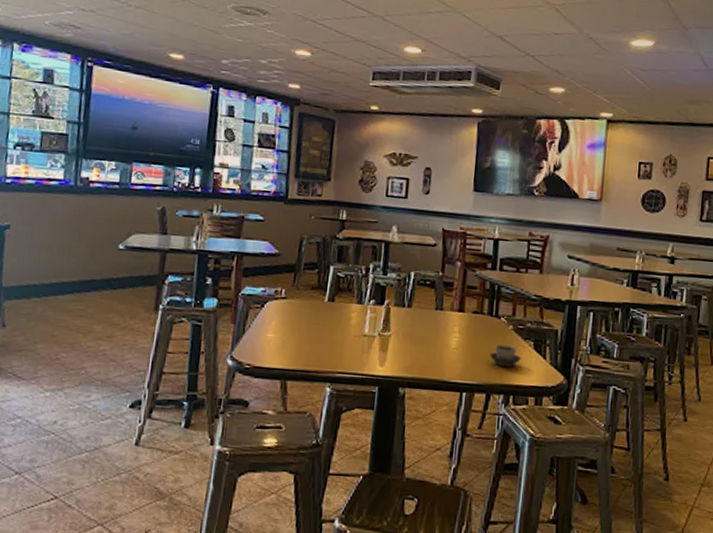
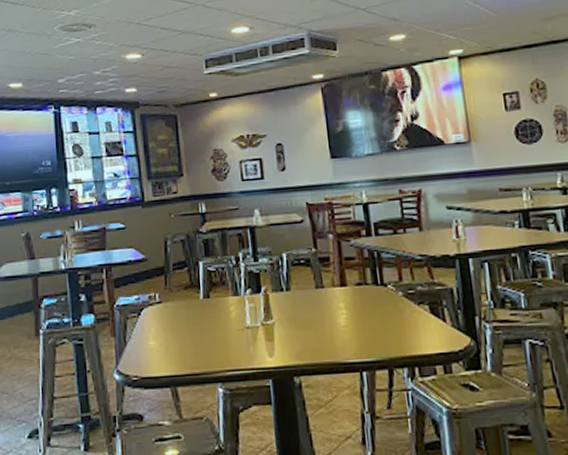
cup: present [489,345,521,367] -> none [383,313,419,337]

